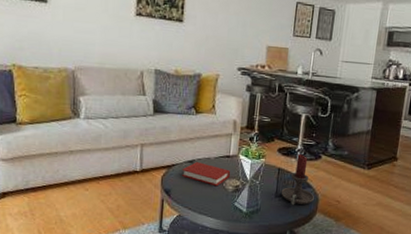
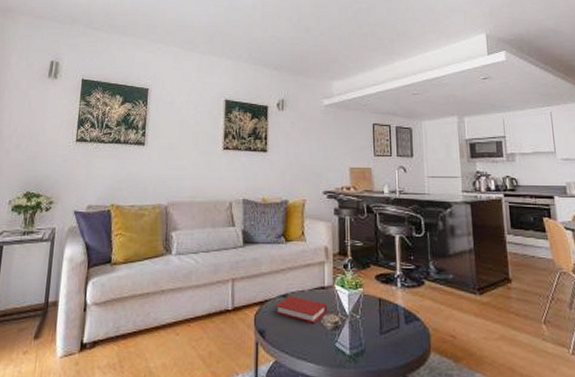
candle holder: present [281,154,314,205] -> none [386,281,425,343]

